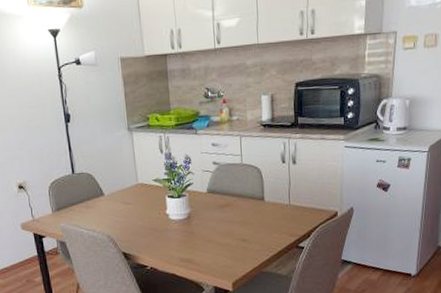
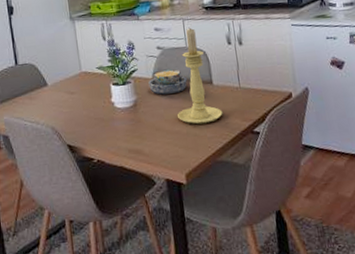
bowl: none [203,184,241,209] -> present [148,68,188,95]
candle holder: none [229,144,272,238] -> present [177,27,223,124]

